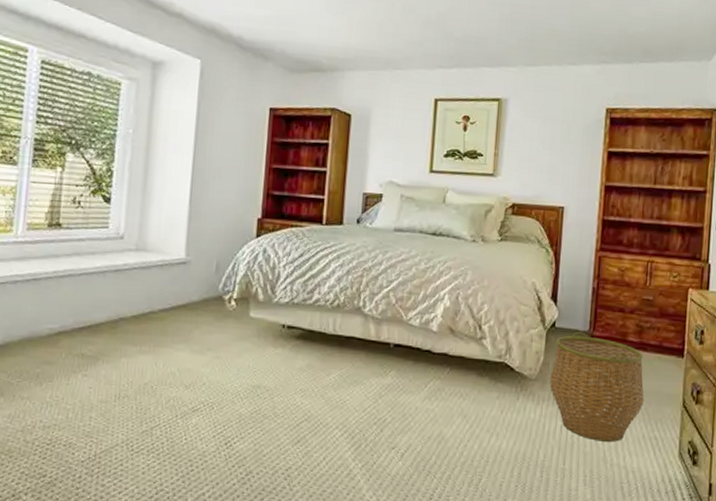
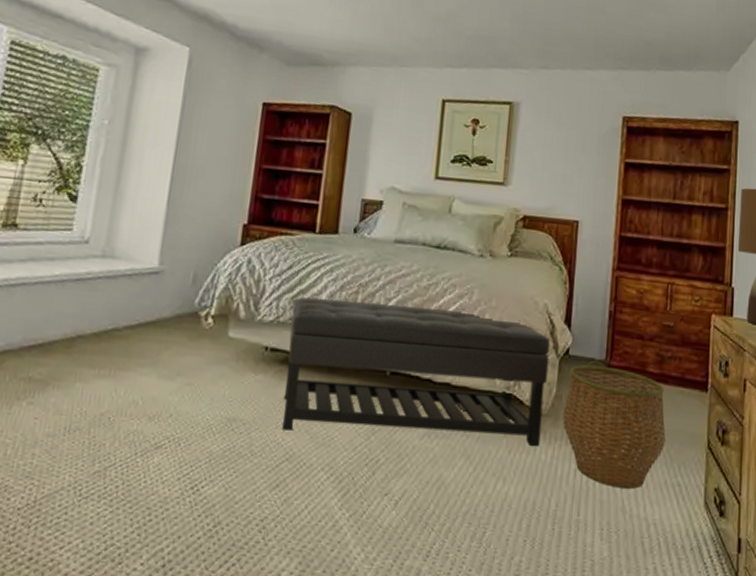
ottoman: none [300,281,538,406] -> present [281,297,551,446]

